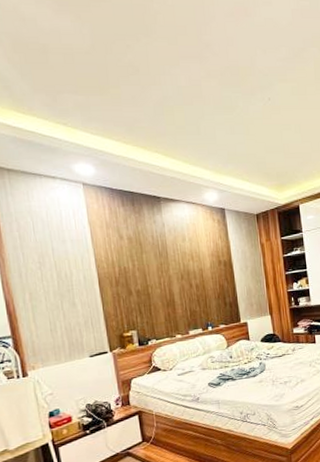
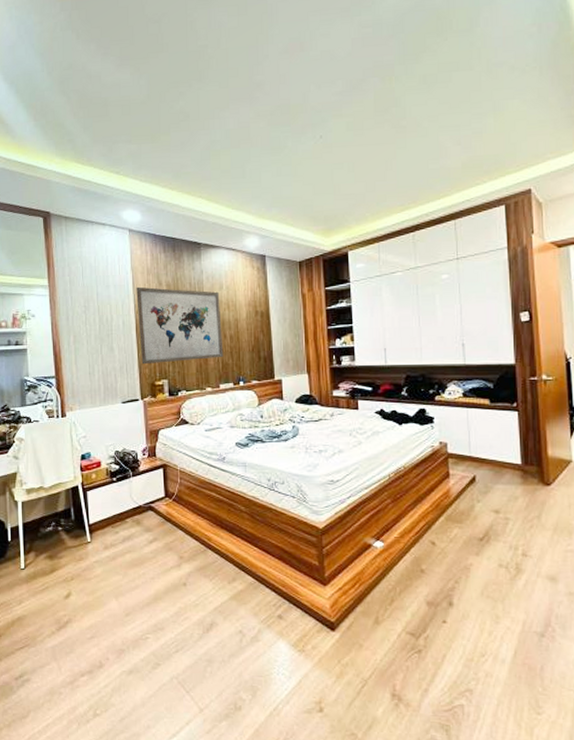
wall art: none [95,241,191,318] -> present [136,286,224,365]

